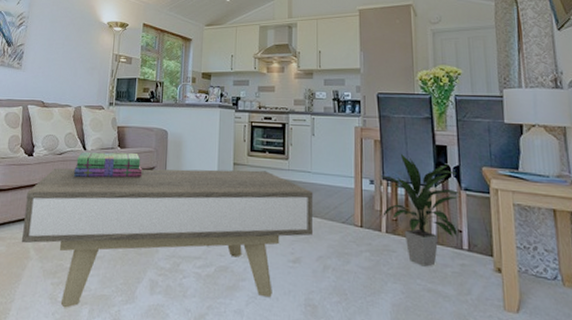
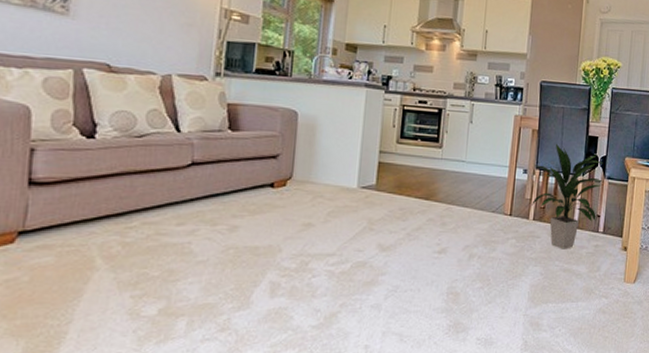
coffee table: present [21,168,314,308] -> none [80,154,466,323]
stack of books: present [74,152,143,178] -> none [162,135,263,168]

